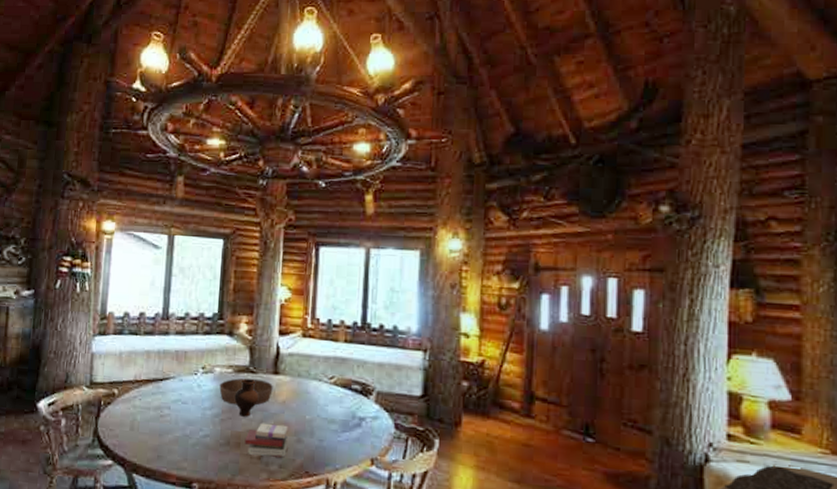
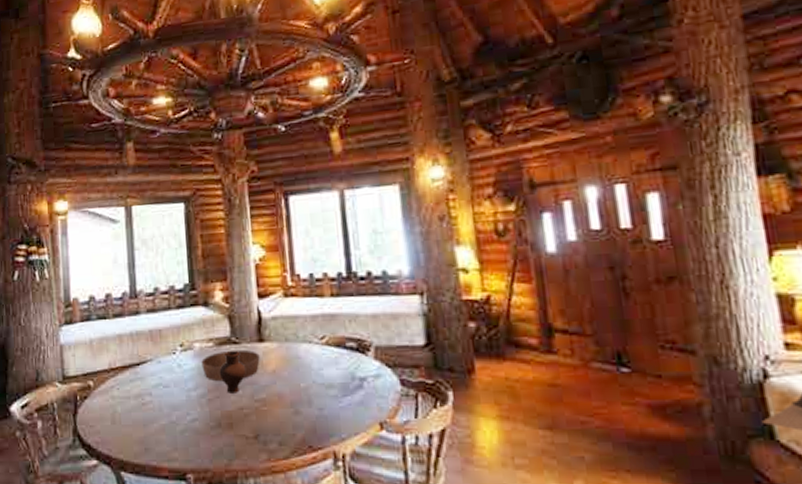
books: present [244,423,288,458] -> none [237,397,286,434]

